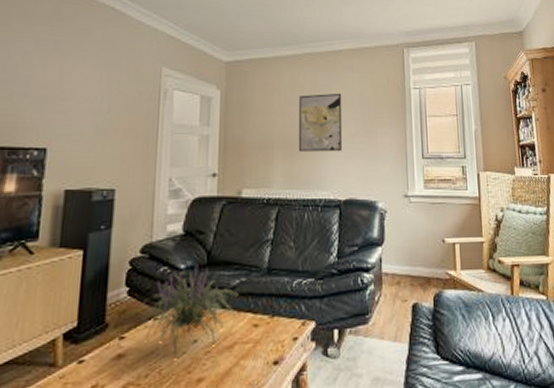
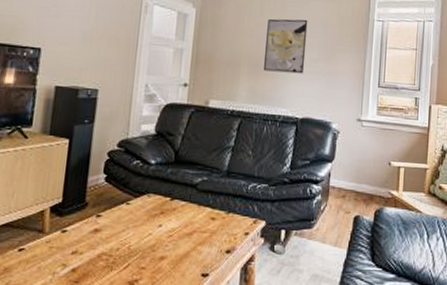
plant: present [139,264,239,359] -> none [114,161,200,238]

